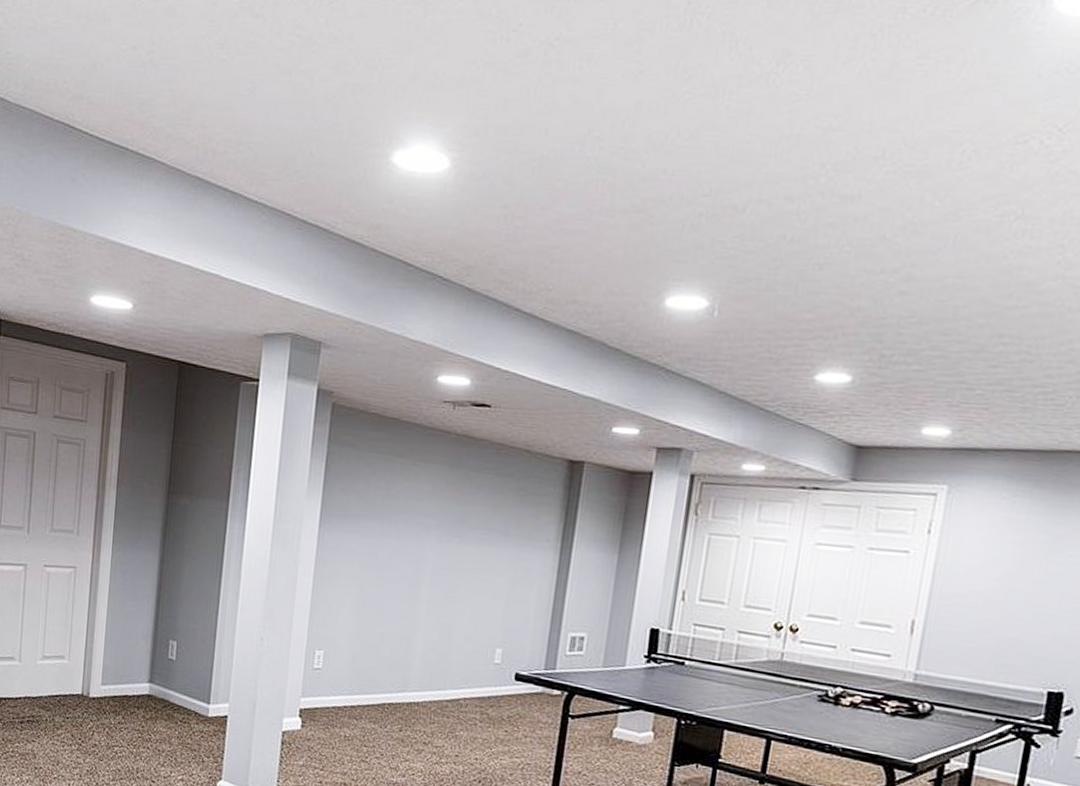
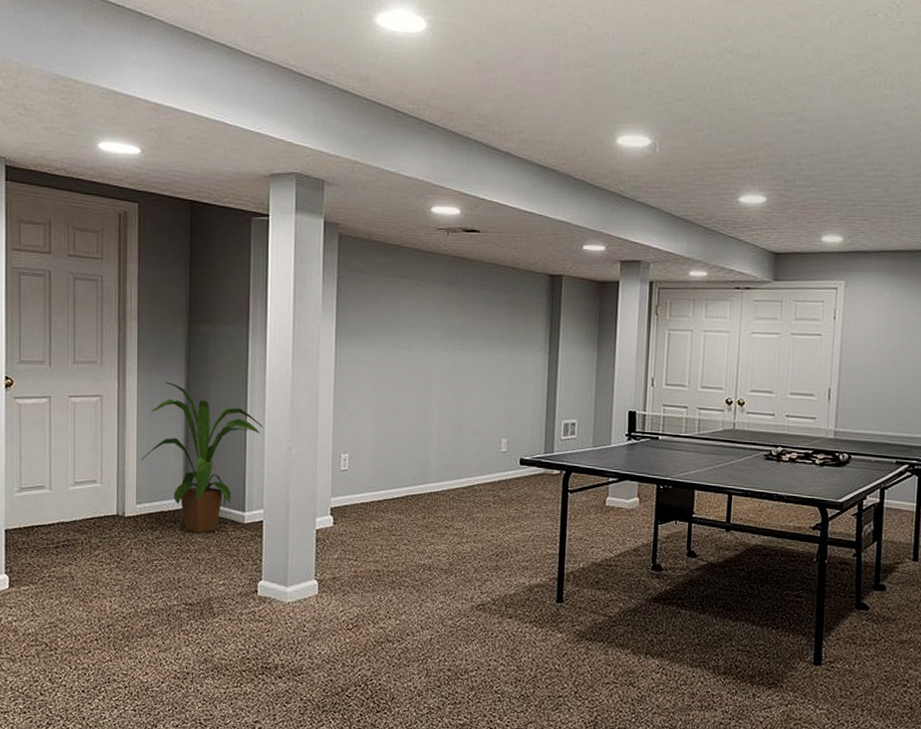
house plant: none [109,557,236,723] -> present [141,382,263,534]

